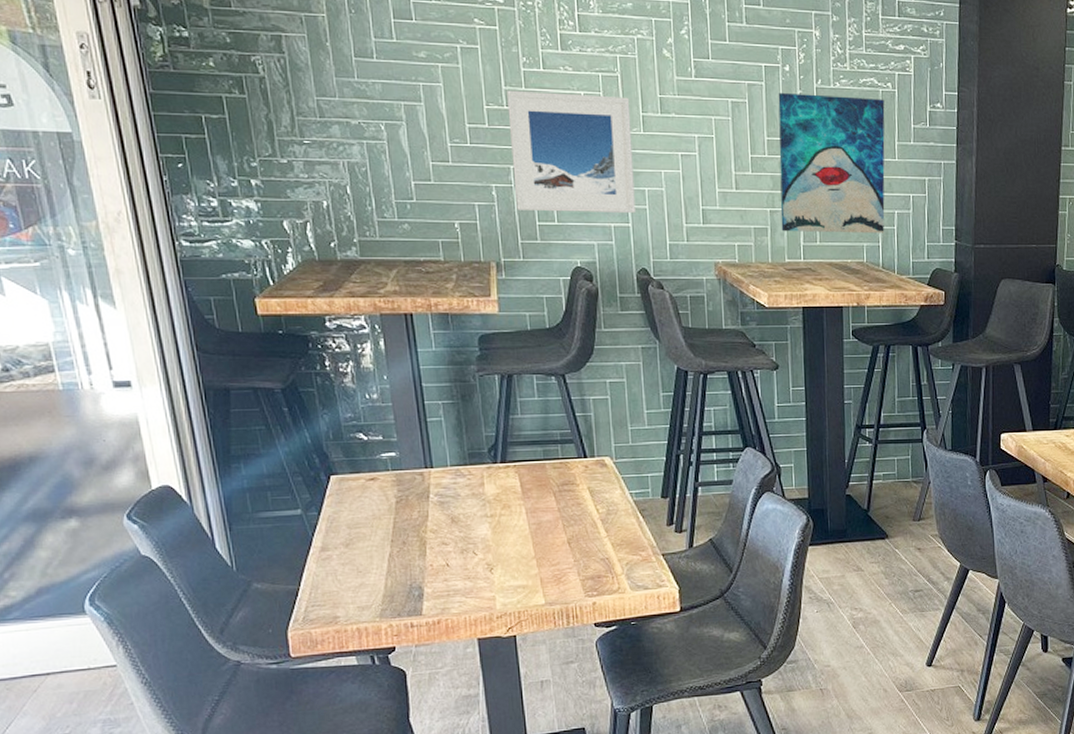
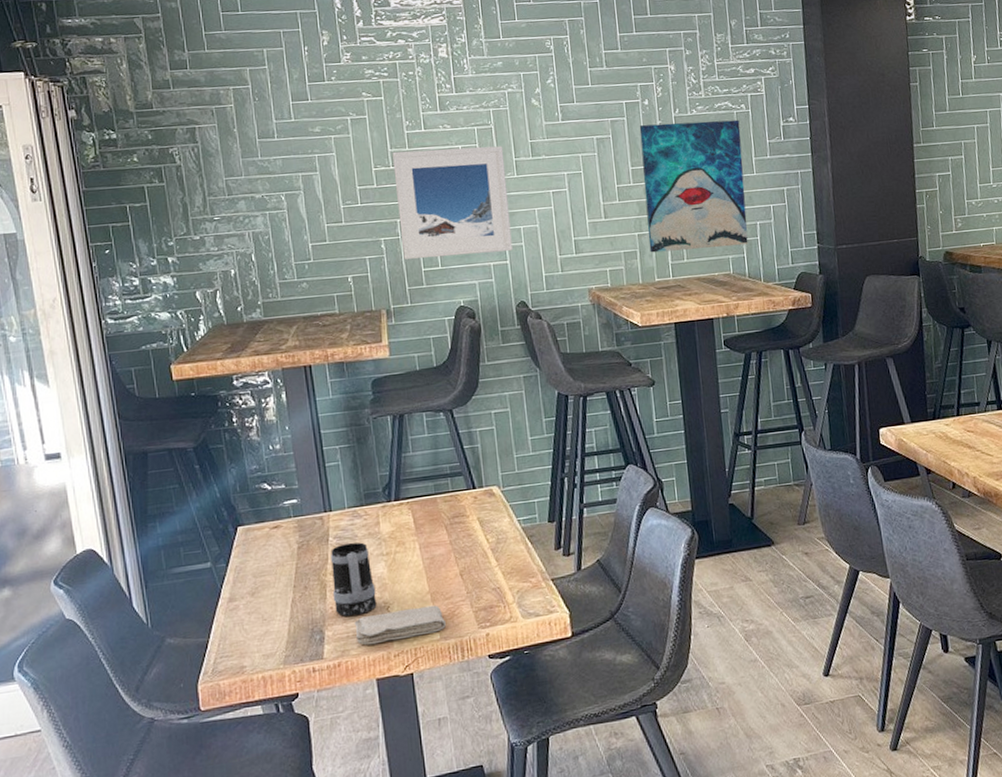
mug: none [431,501,480,576] -> present [331,542,377,617]
washcloth: none [455,570,552,605] -> present [354,605,447,646]

